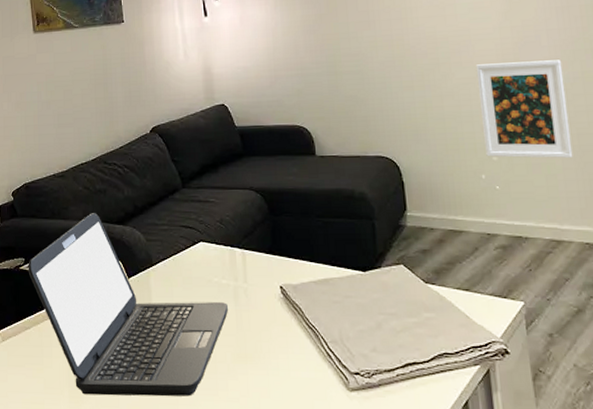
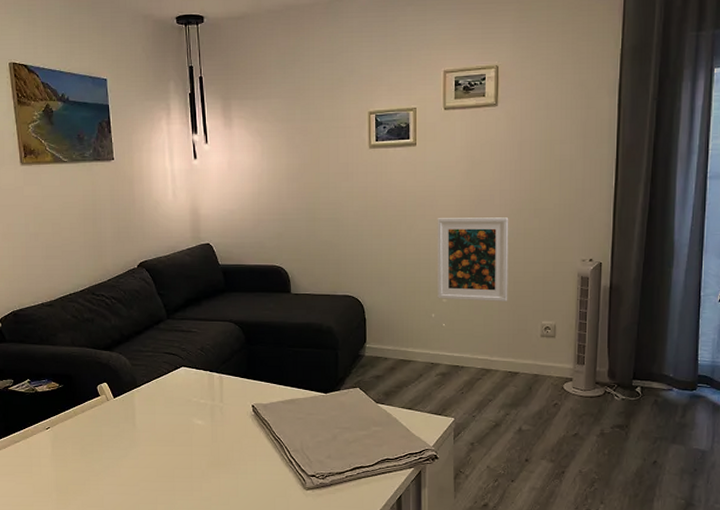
laptop: present [28,213,228,397] -> none [16,340,205,498]

